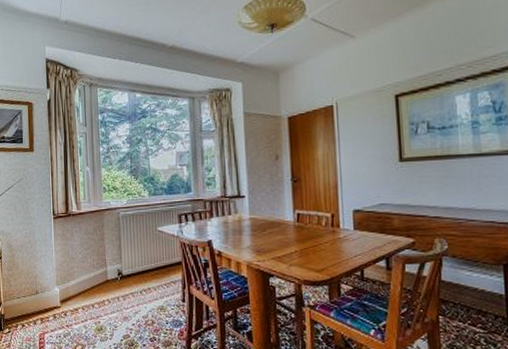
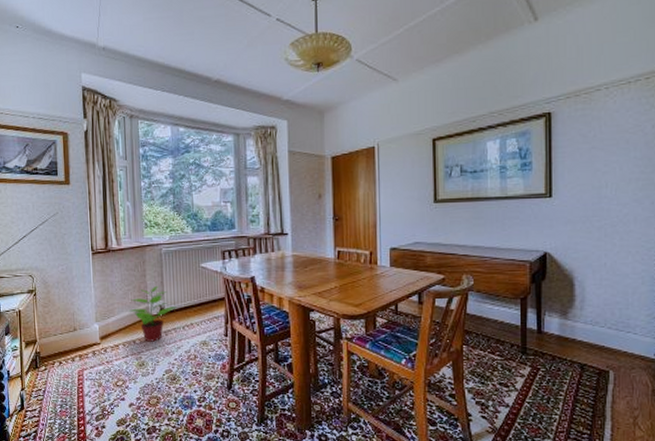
potted plant: none [88,249,135,306] -> present [129,285,178,342]

